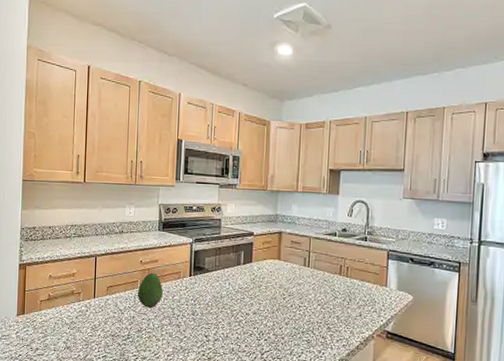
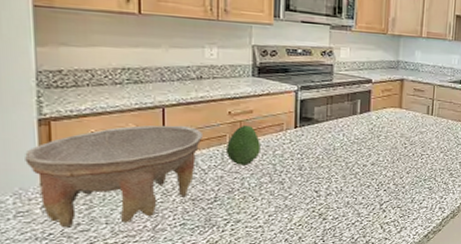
bowl: none [10,271,121,351] -> present [25,125,202,228]

